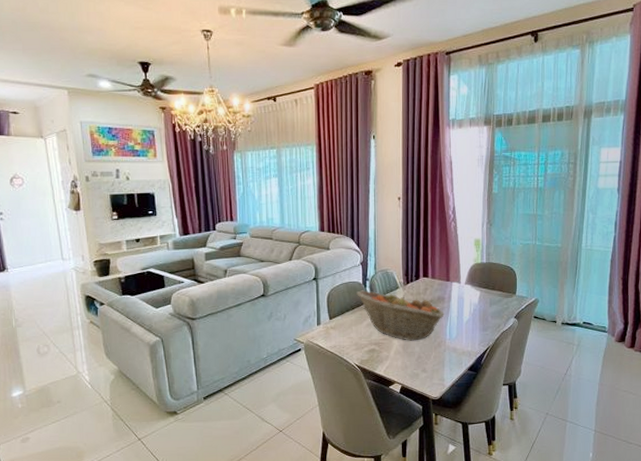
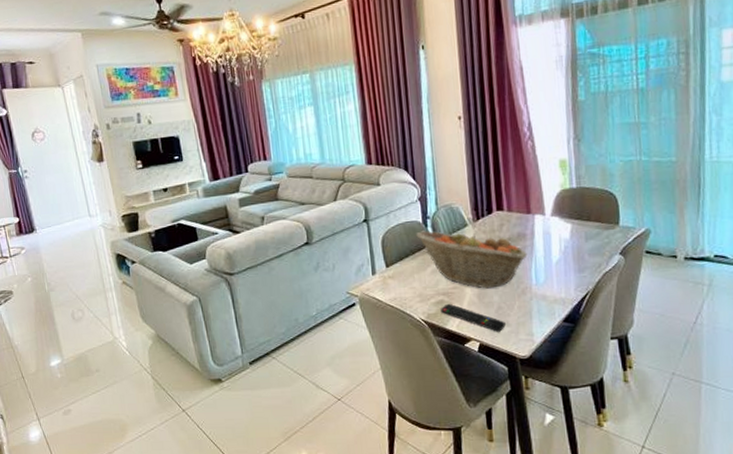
remote control: none [372,352,423,377] -> present [441,303,506,332]

